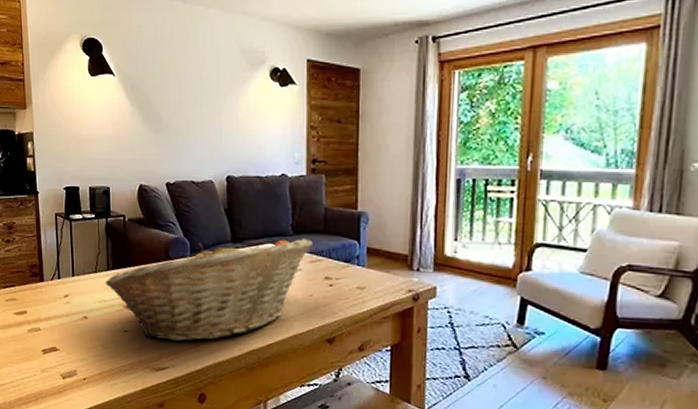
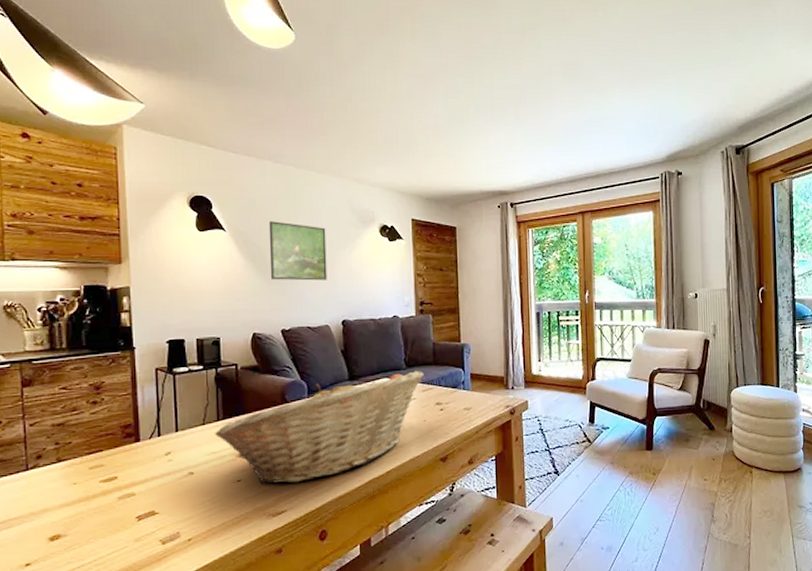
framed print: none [155,64,213,131] -> present [268,221,327,281]

